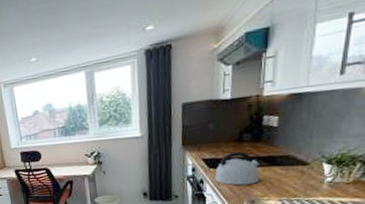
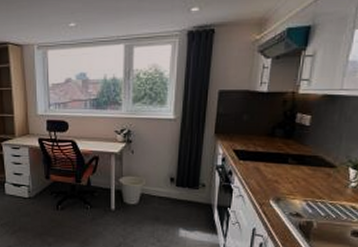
kettle: present [214,151,261,185] -> none [243,146,290,181]

